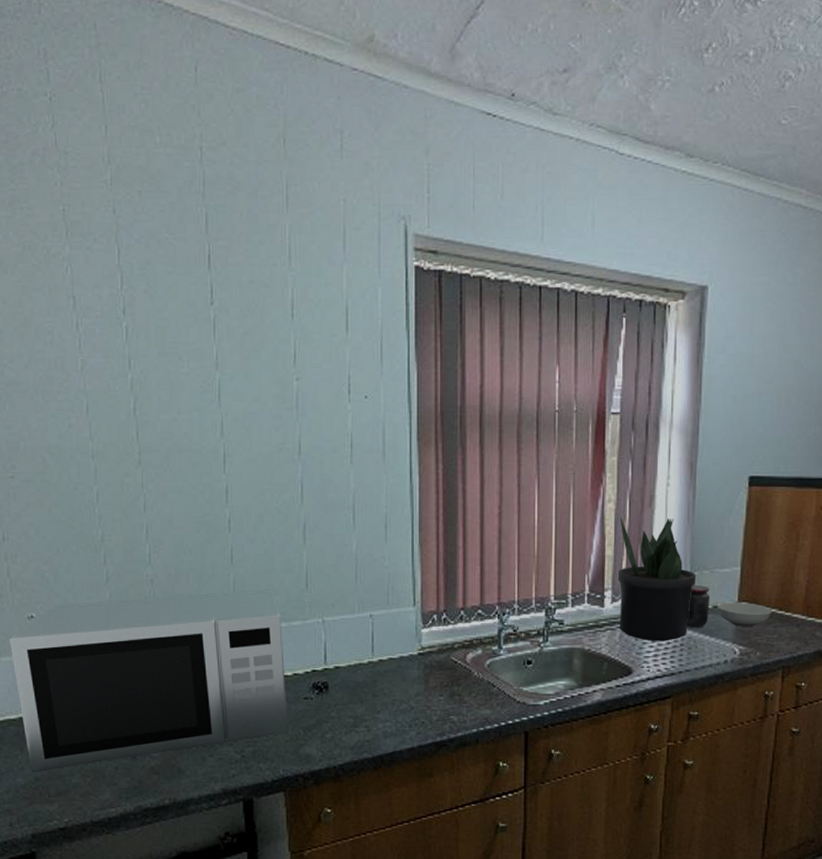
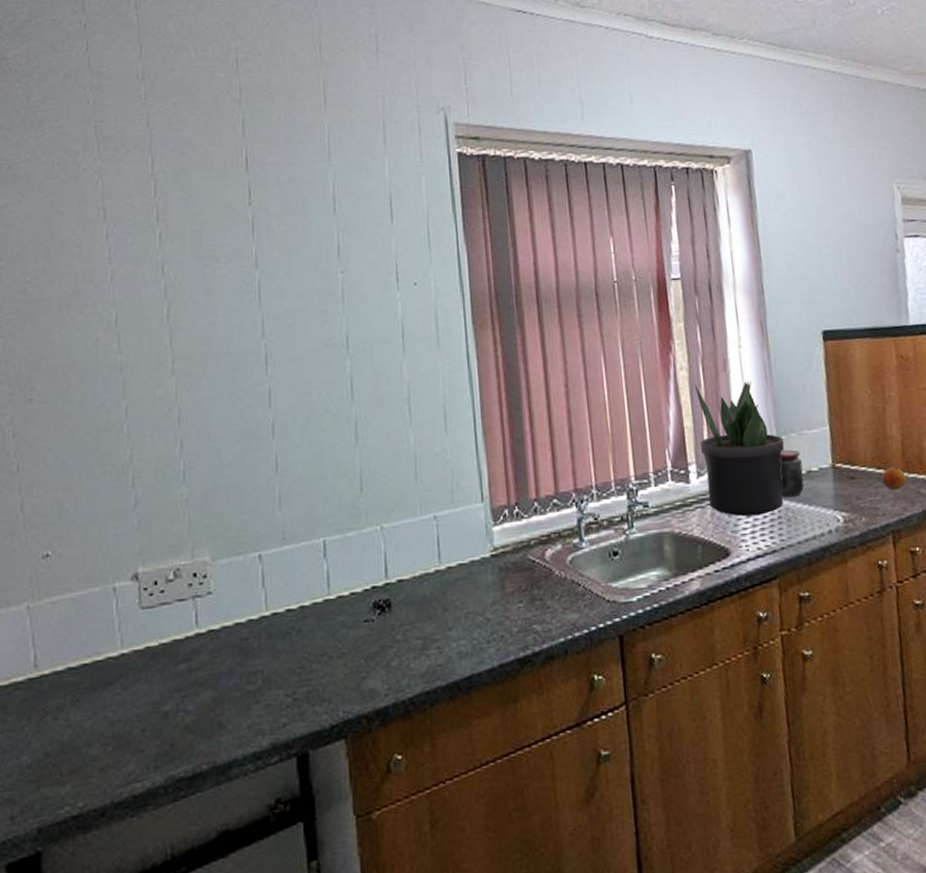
microwave: present [10,590,288,773] -> none [20,498,347,747]
bowl: present [718,603,772,627] -> none [811,464,871,492]
fruit: none [782,610,806,631] -> present [881,467,908,490]

